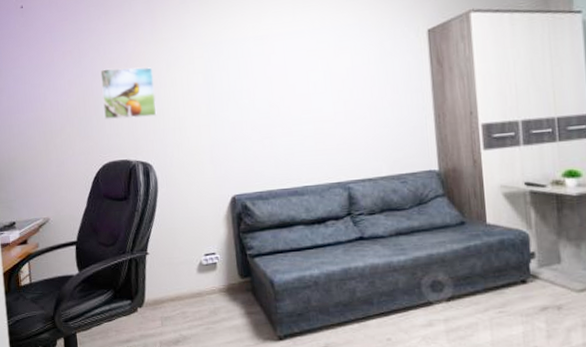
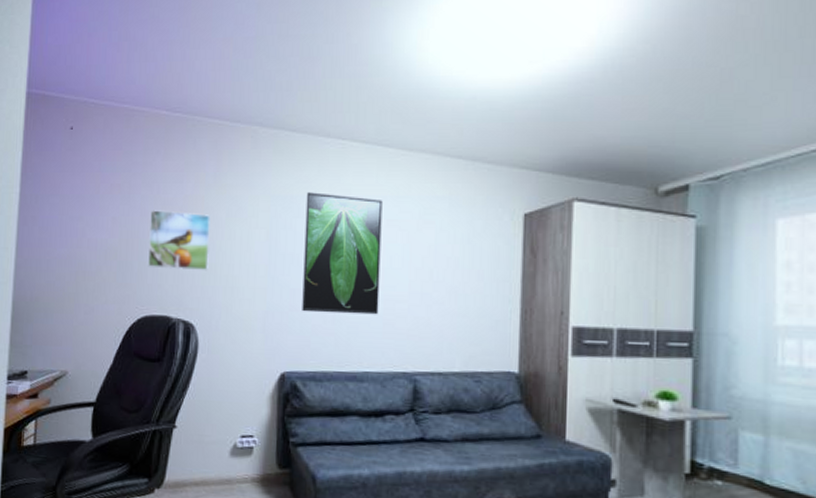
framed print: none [233,33,310,141] -> present [302,192,383,315]

